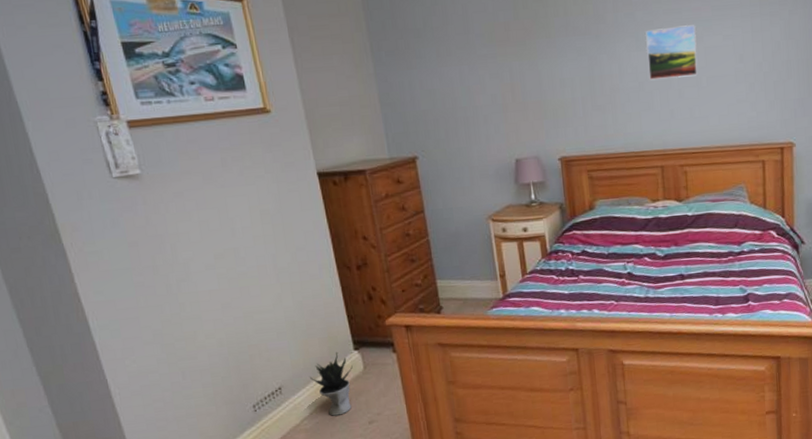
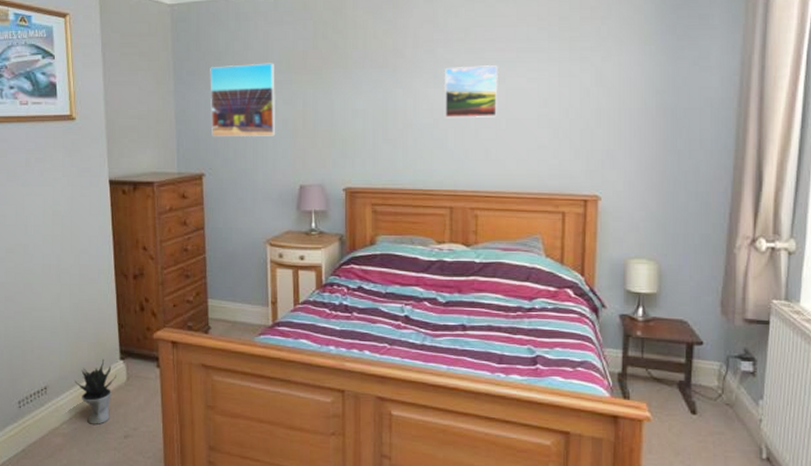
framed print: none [409,36,486,118] -> present [210,63,276,138]

